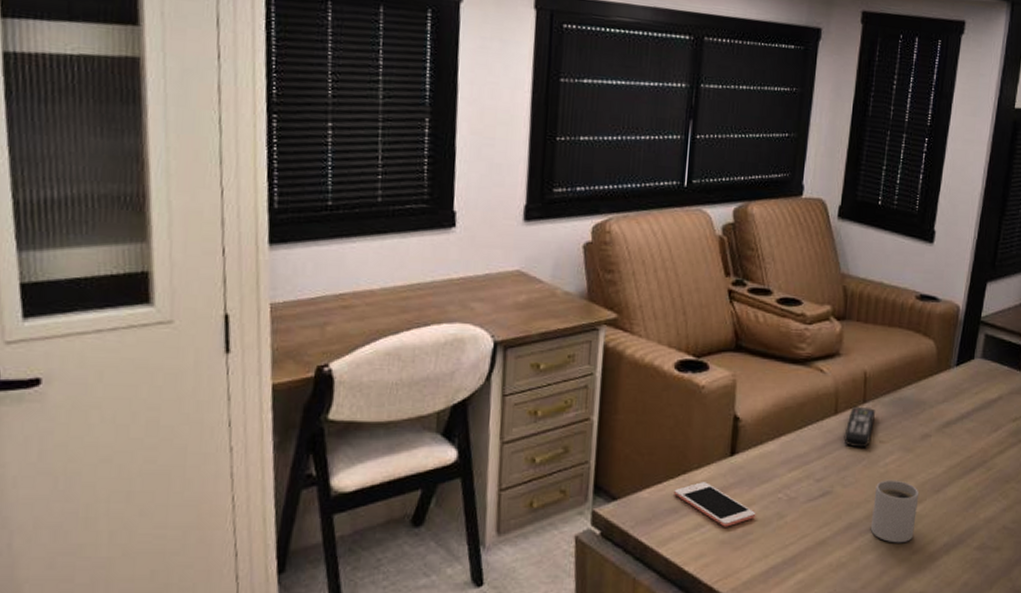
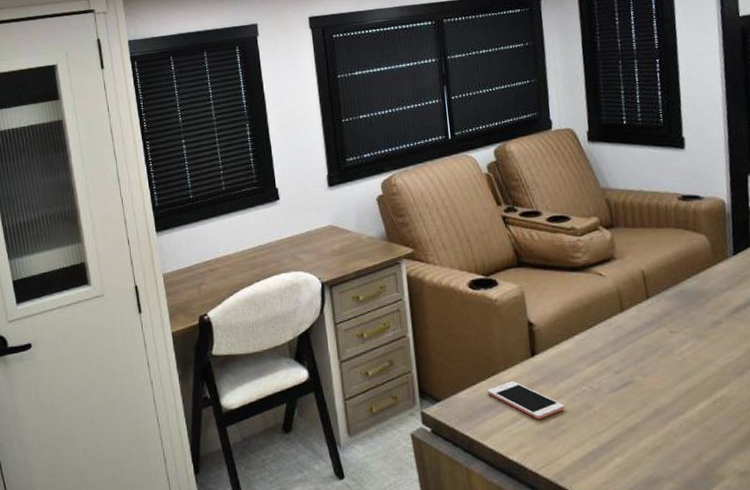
remote control: present [844,406,876,448] -> none [634,301,662,340]
mug: present [870,479,920,543] -> none [676,366,725,426]

